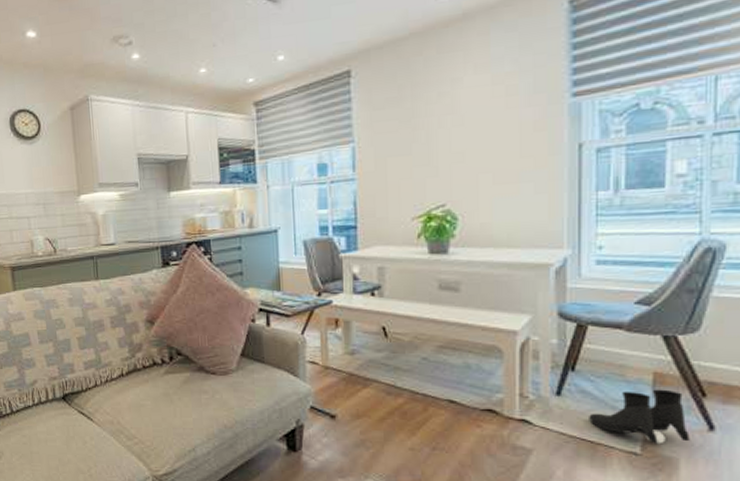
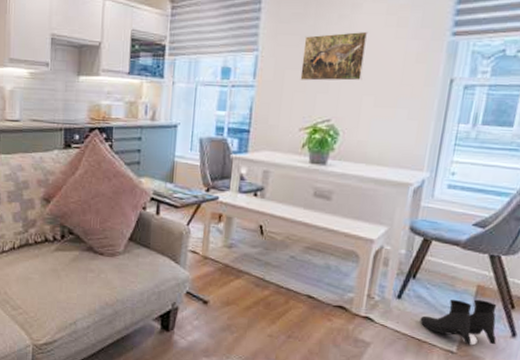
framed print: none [403,105,475,167] -> present [300,31,369,81]

